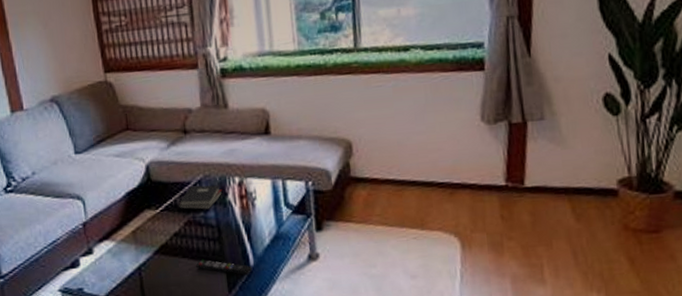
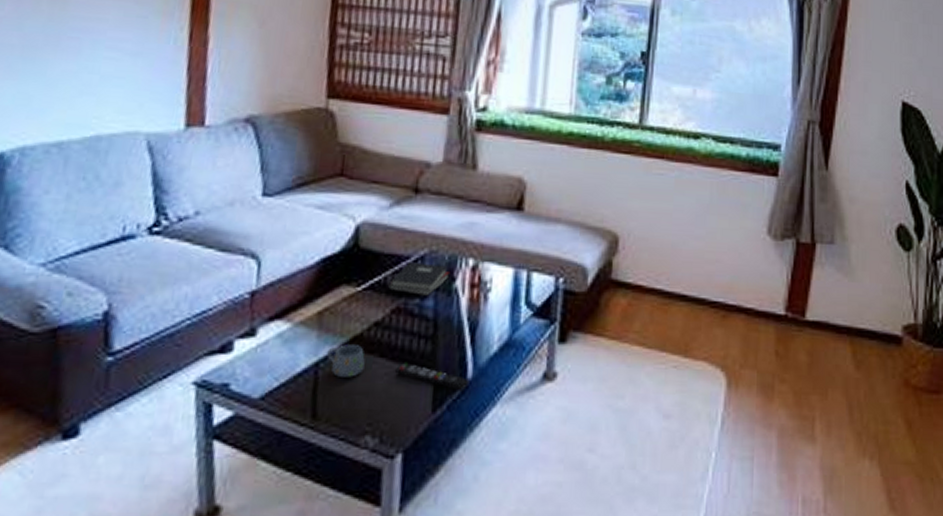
mug: none [145,251,173,275] -> present [327,344,365,377]

